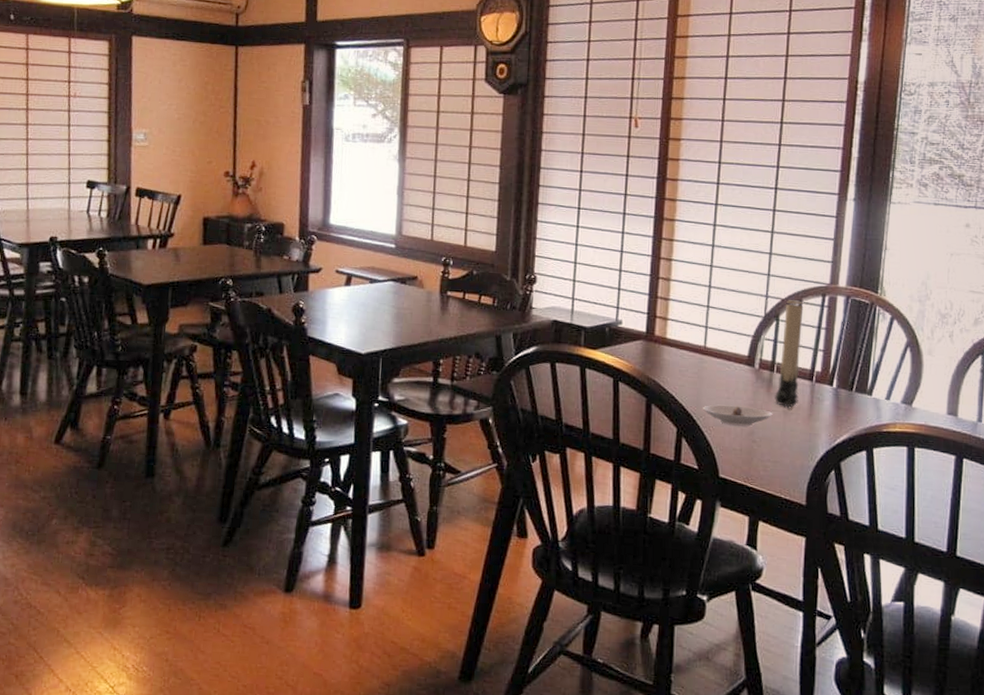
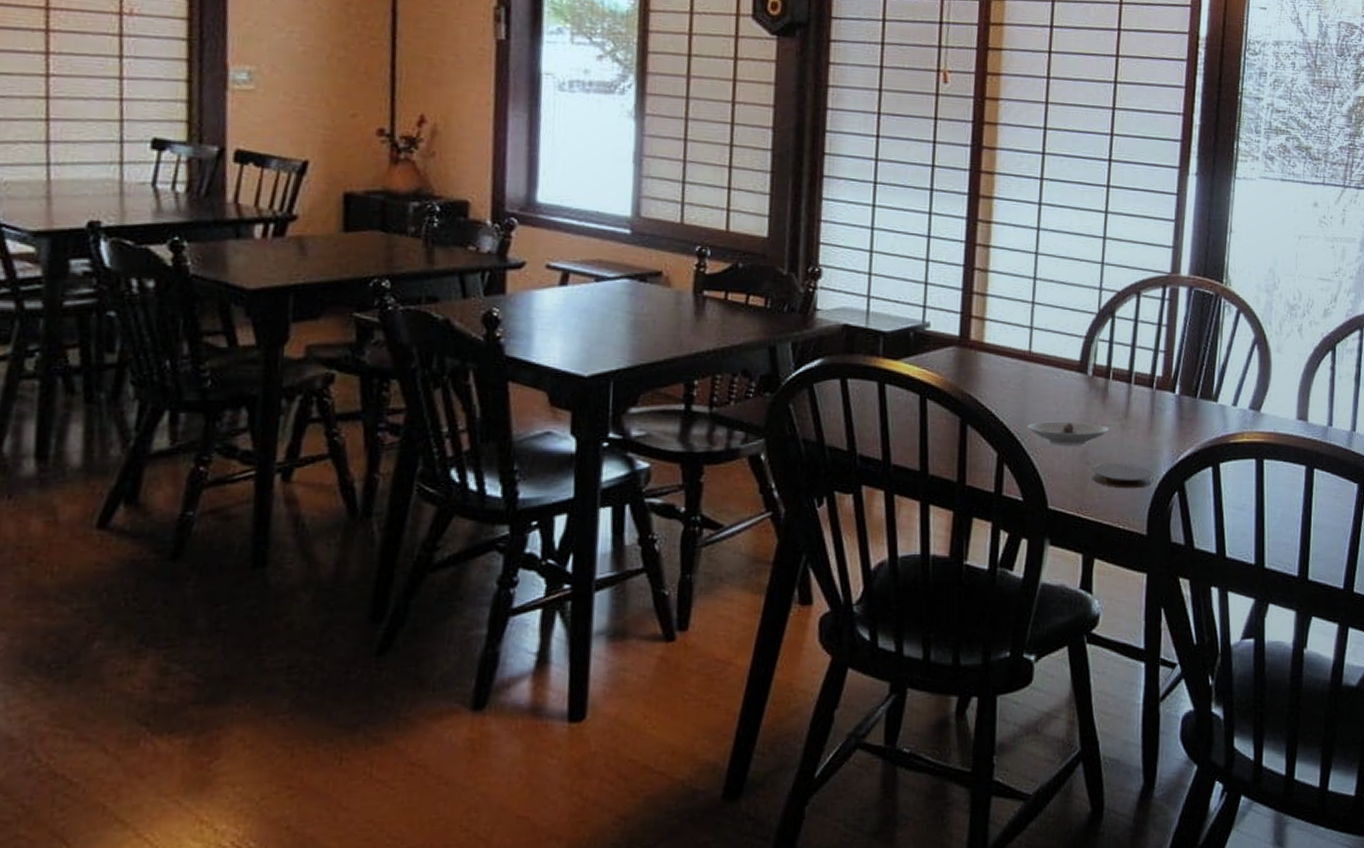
coaster: none [757,442,812,466] -> present [1092,463,1153,489]
candle: present [775,300,804,409] -> none [1111,293,1142,422]

